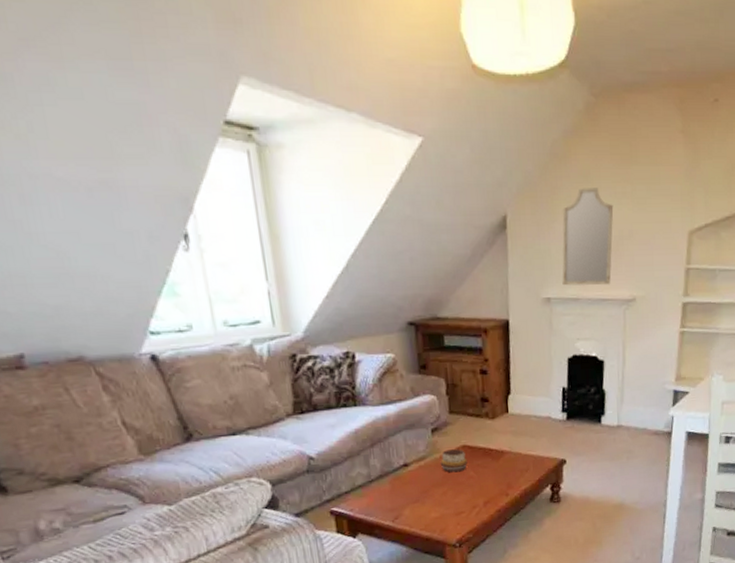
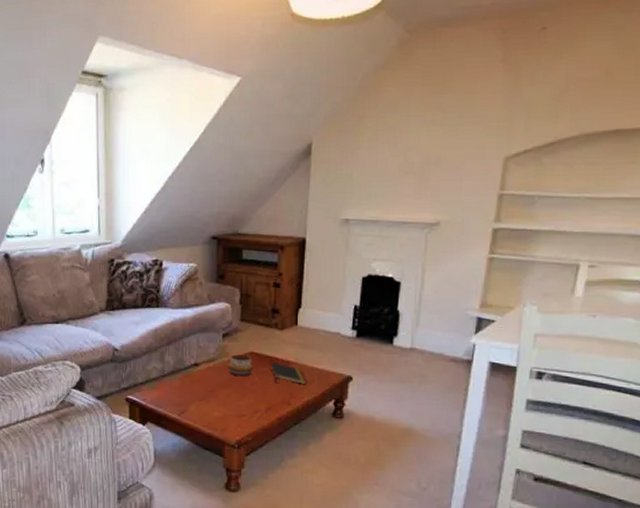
notepad: none [485,453,522,475] -> present [271,361,306,384]
home mirror: present [562,188,614,286] -> none [362,116,422,209]

